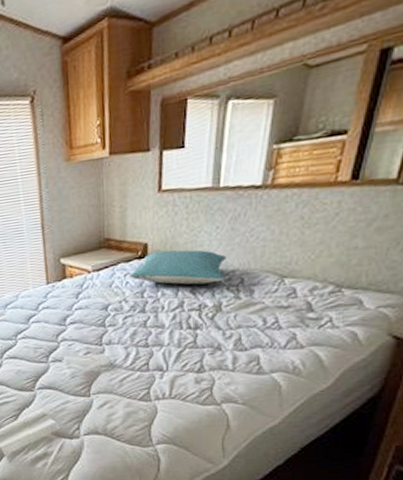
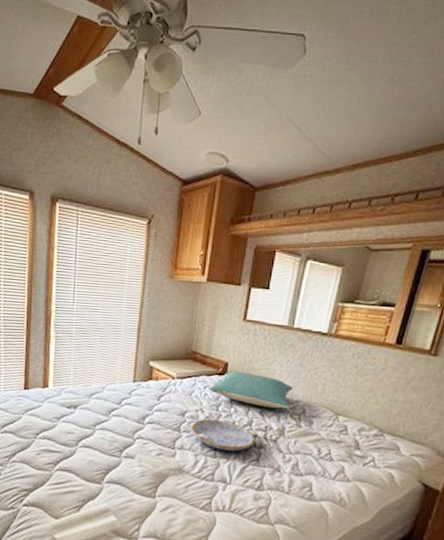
serving tray: none [117,303,190,338] -> present [191,419,256,452]

